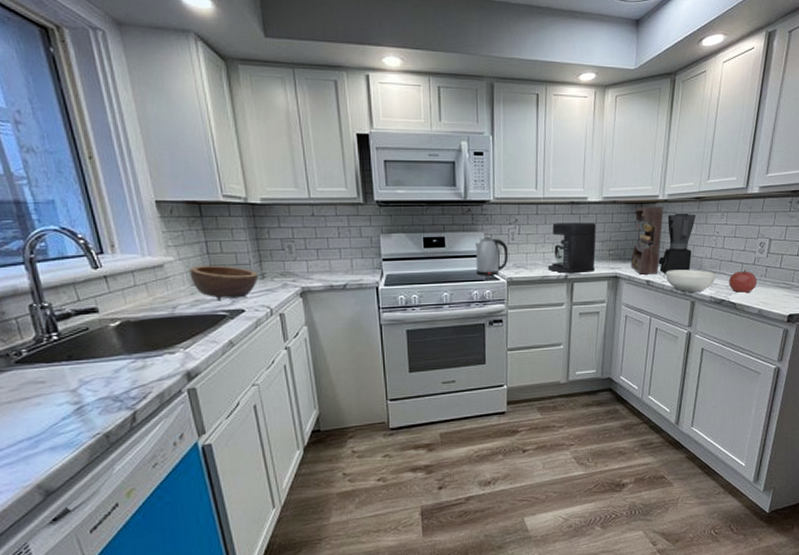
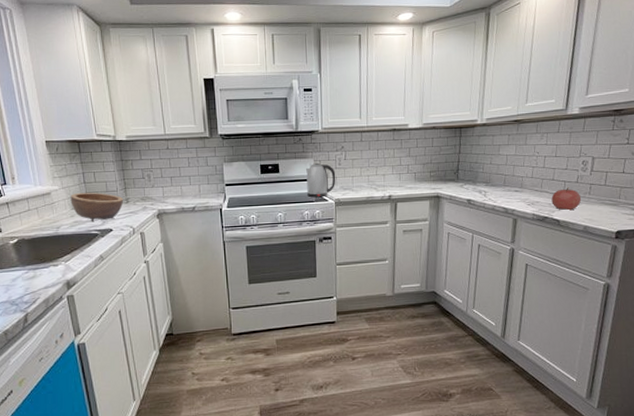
coffee maker: present [547,222,596,275] -> none [372,147,418,196]
spice rack: present [631,206,664,275] -> none [451,130,483,195]
blender: present [658,213,696,275] -> none [478,135,516,194]
bowl: present [665,269,717,293] -> none [486,188,539,211]

